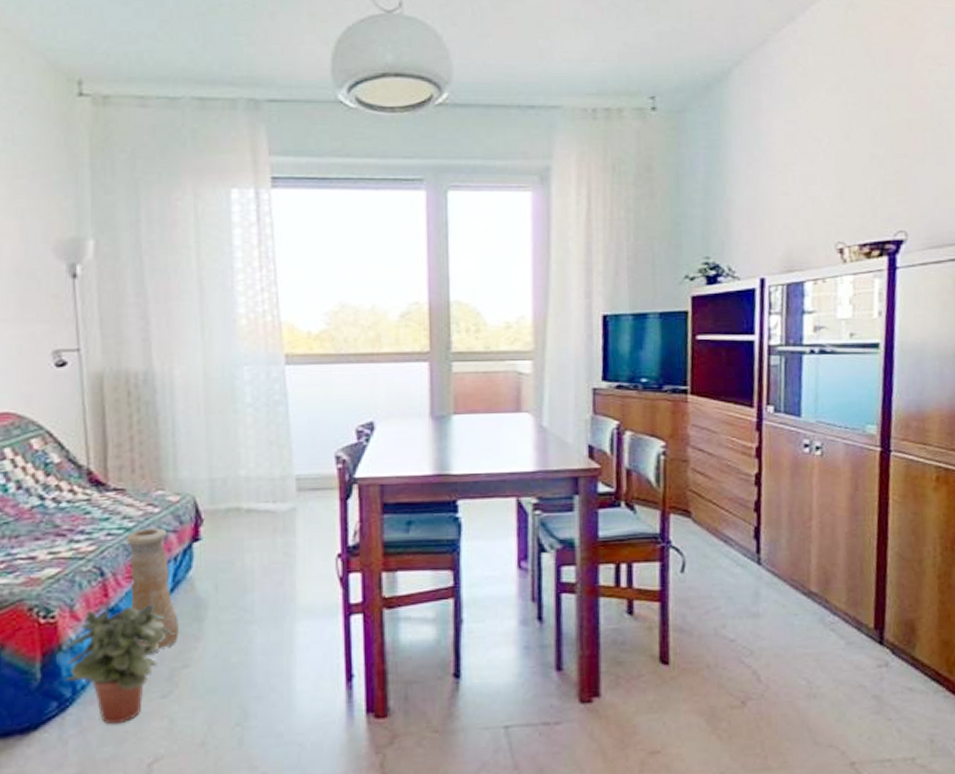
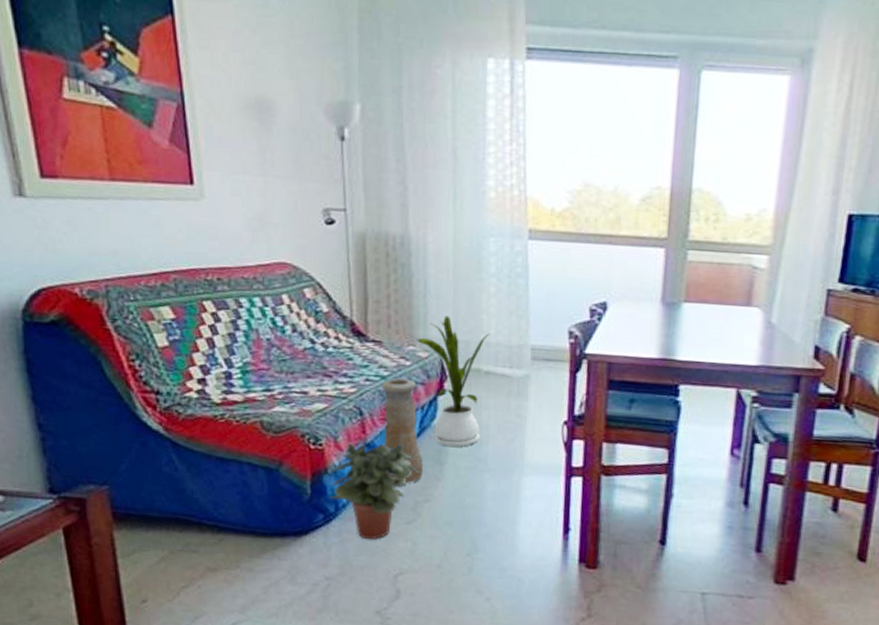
house plant: none [164,453,249,600] -> present [415,315,490,448]

